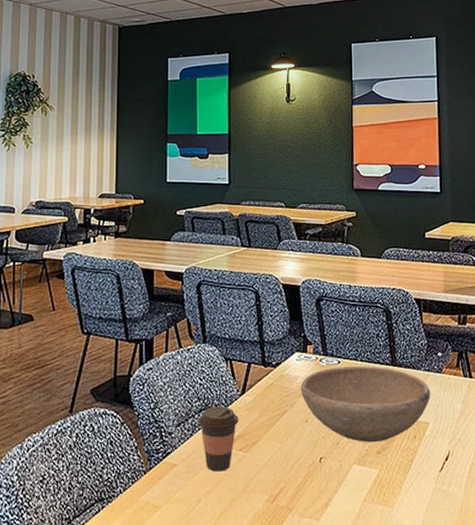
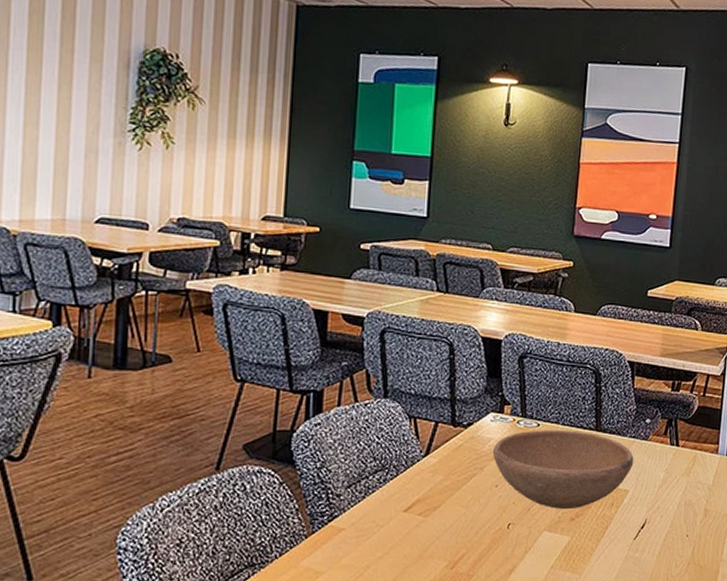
coffee cup: present [198,406,238,472] -> none [372,467,420,537]

